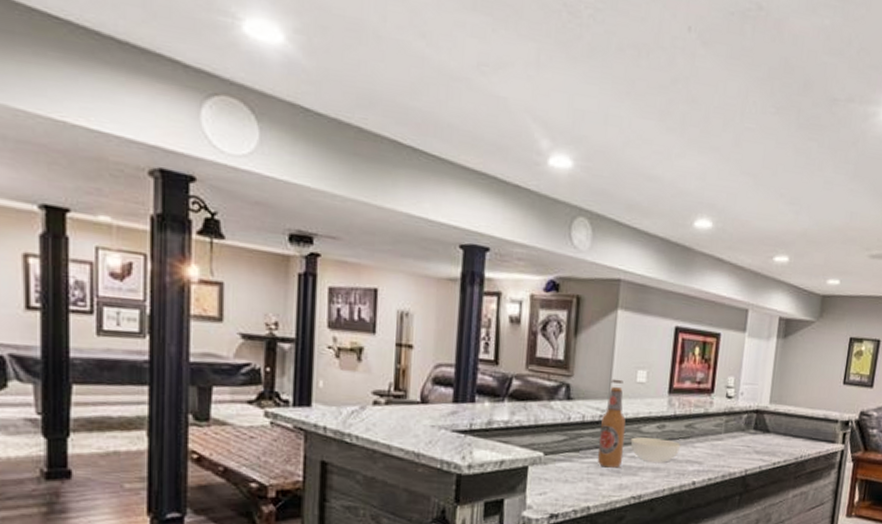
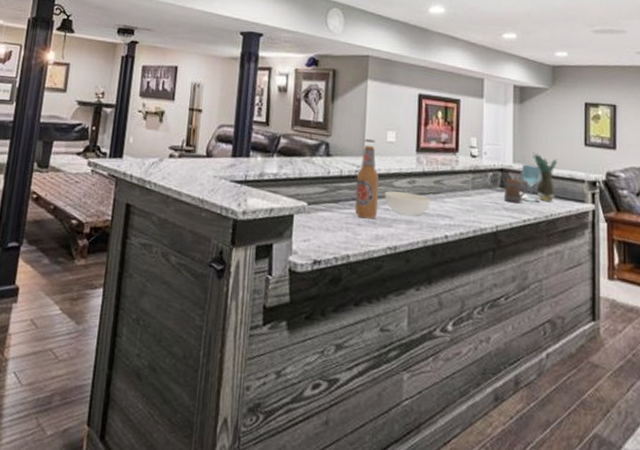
beer mug: none [756,420,783,446] -> present [503,178,529,204]
wine glass: none [775,404,798,446] -> present [520,163,543,203]
vase: none [789,392,814,444] -> present [533,152,558,202]

